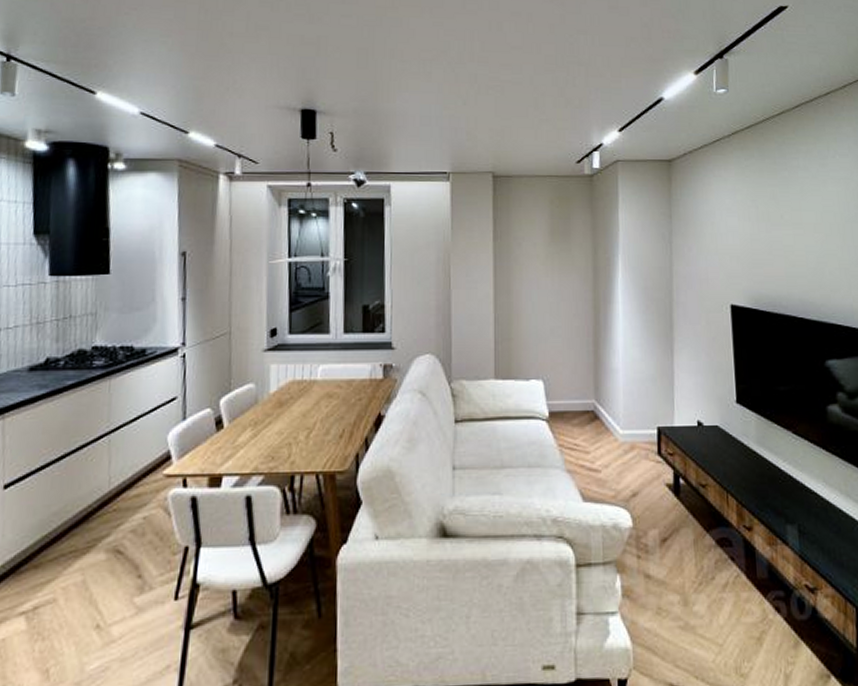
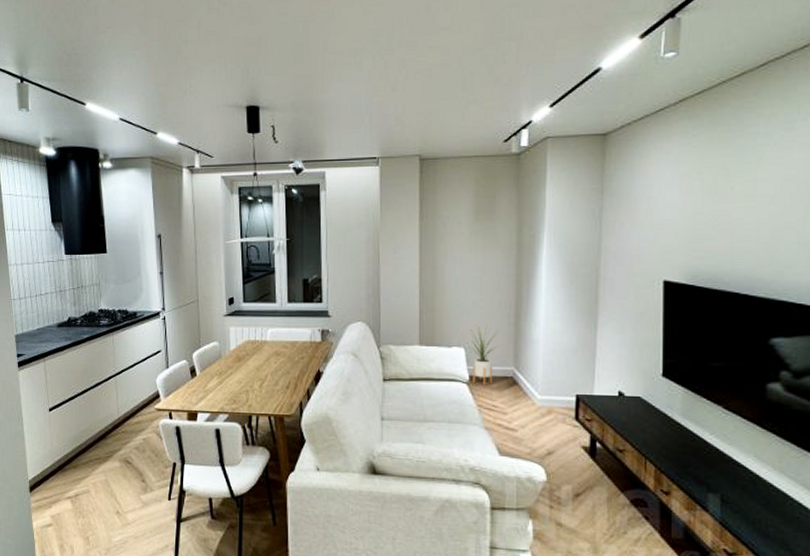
house plant: none [549,353,578,422] -> present [470,324,498,385]

